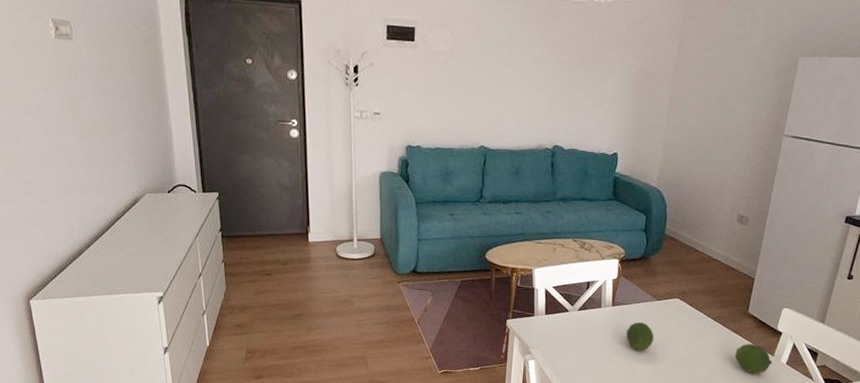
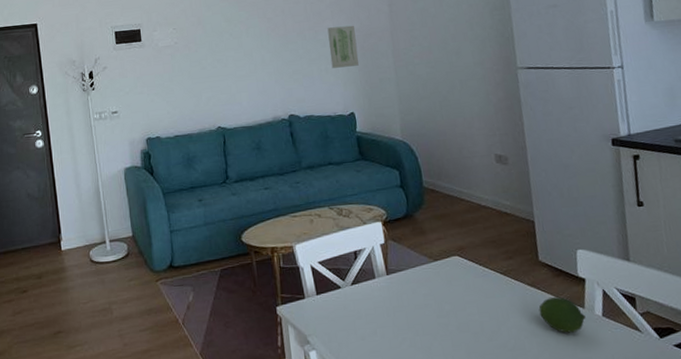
wall art: none [606,61,638,107] -> present [327,25,359,68]
fruit: present [626,322,654,351] -> none [409,289,442,324]

